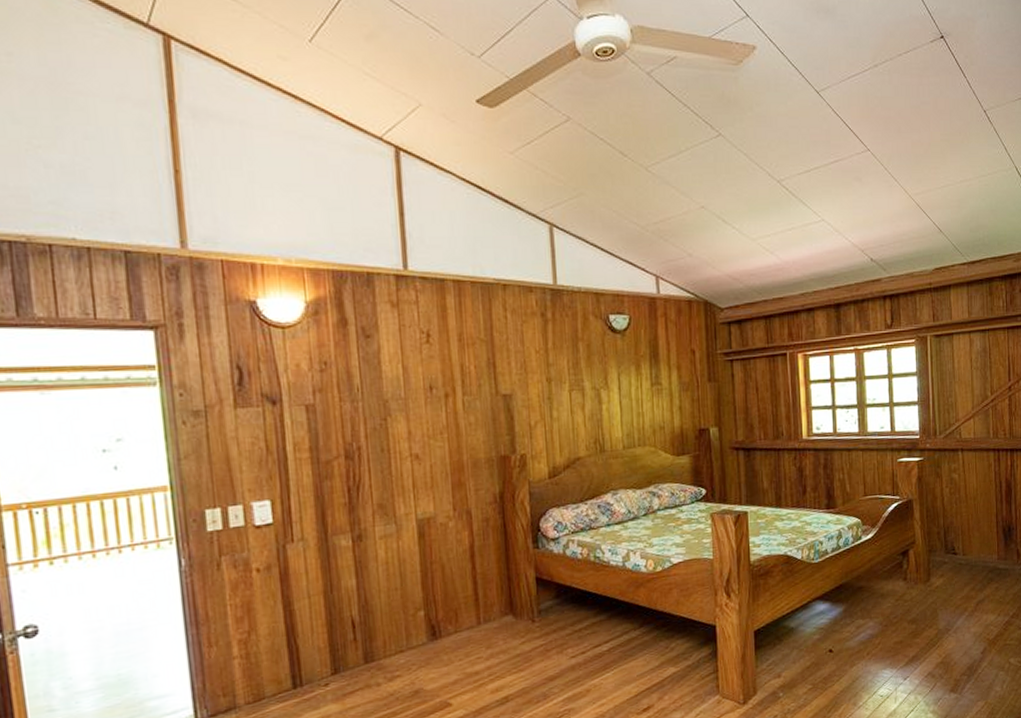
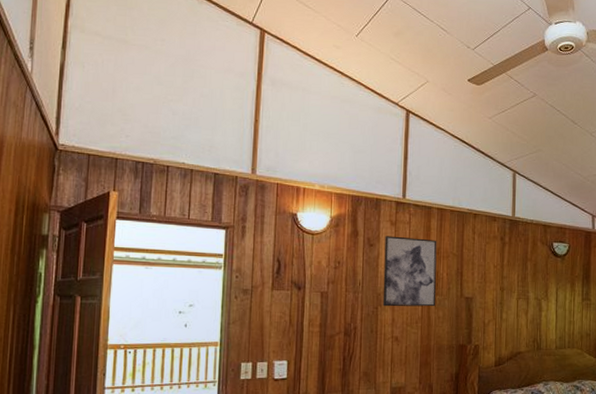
wall art: none [385,321,465,417] -> present [382,236,437,307]

